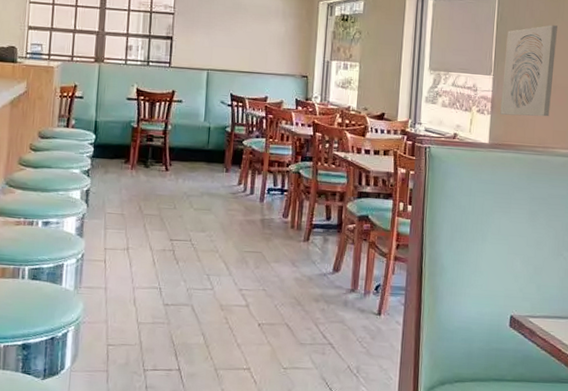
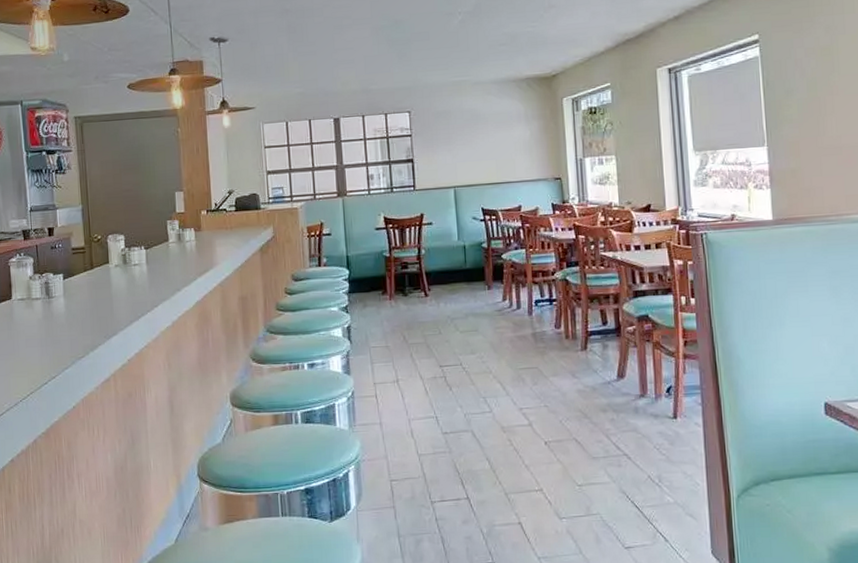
wall art: present [500,25,558,117] -> none [777,80,839,187]

